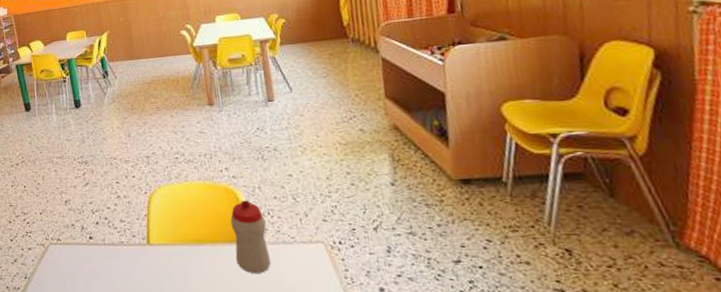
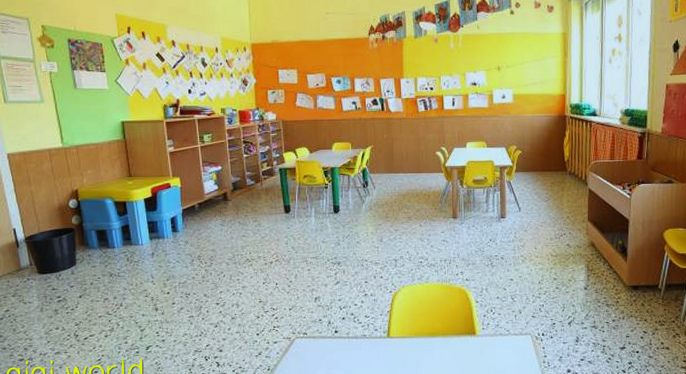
sippy cup: present [230,200,271,273] -> none [460,299,489,360]

